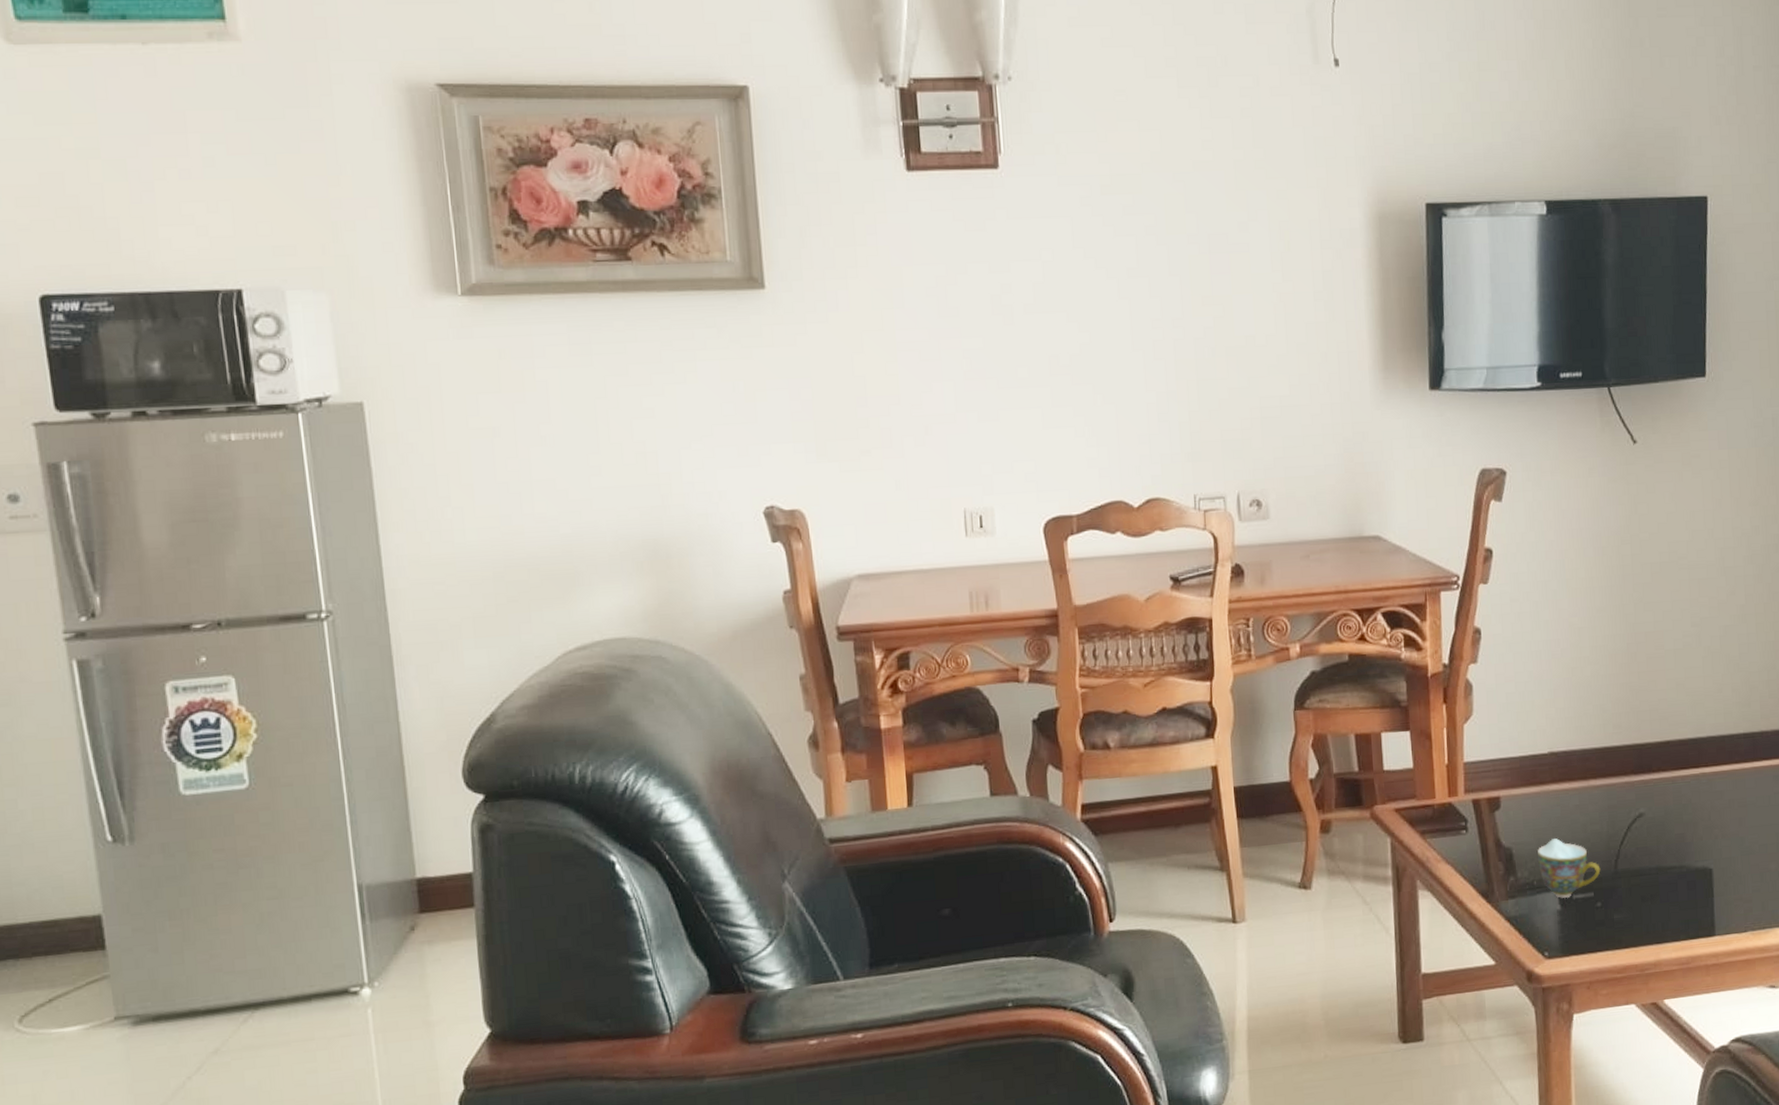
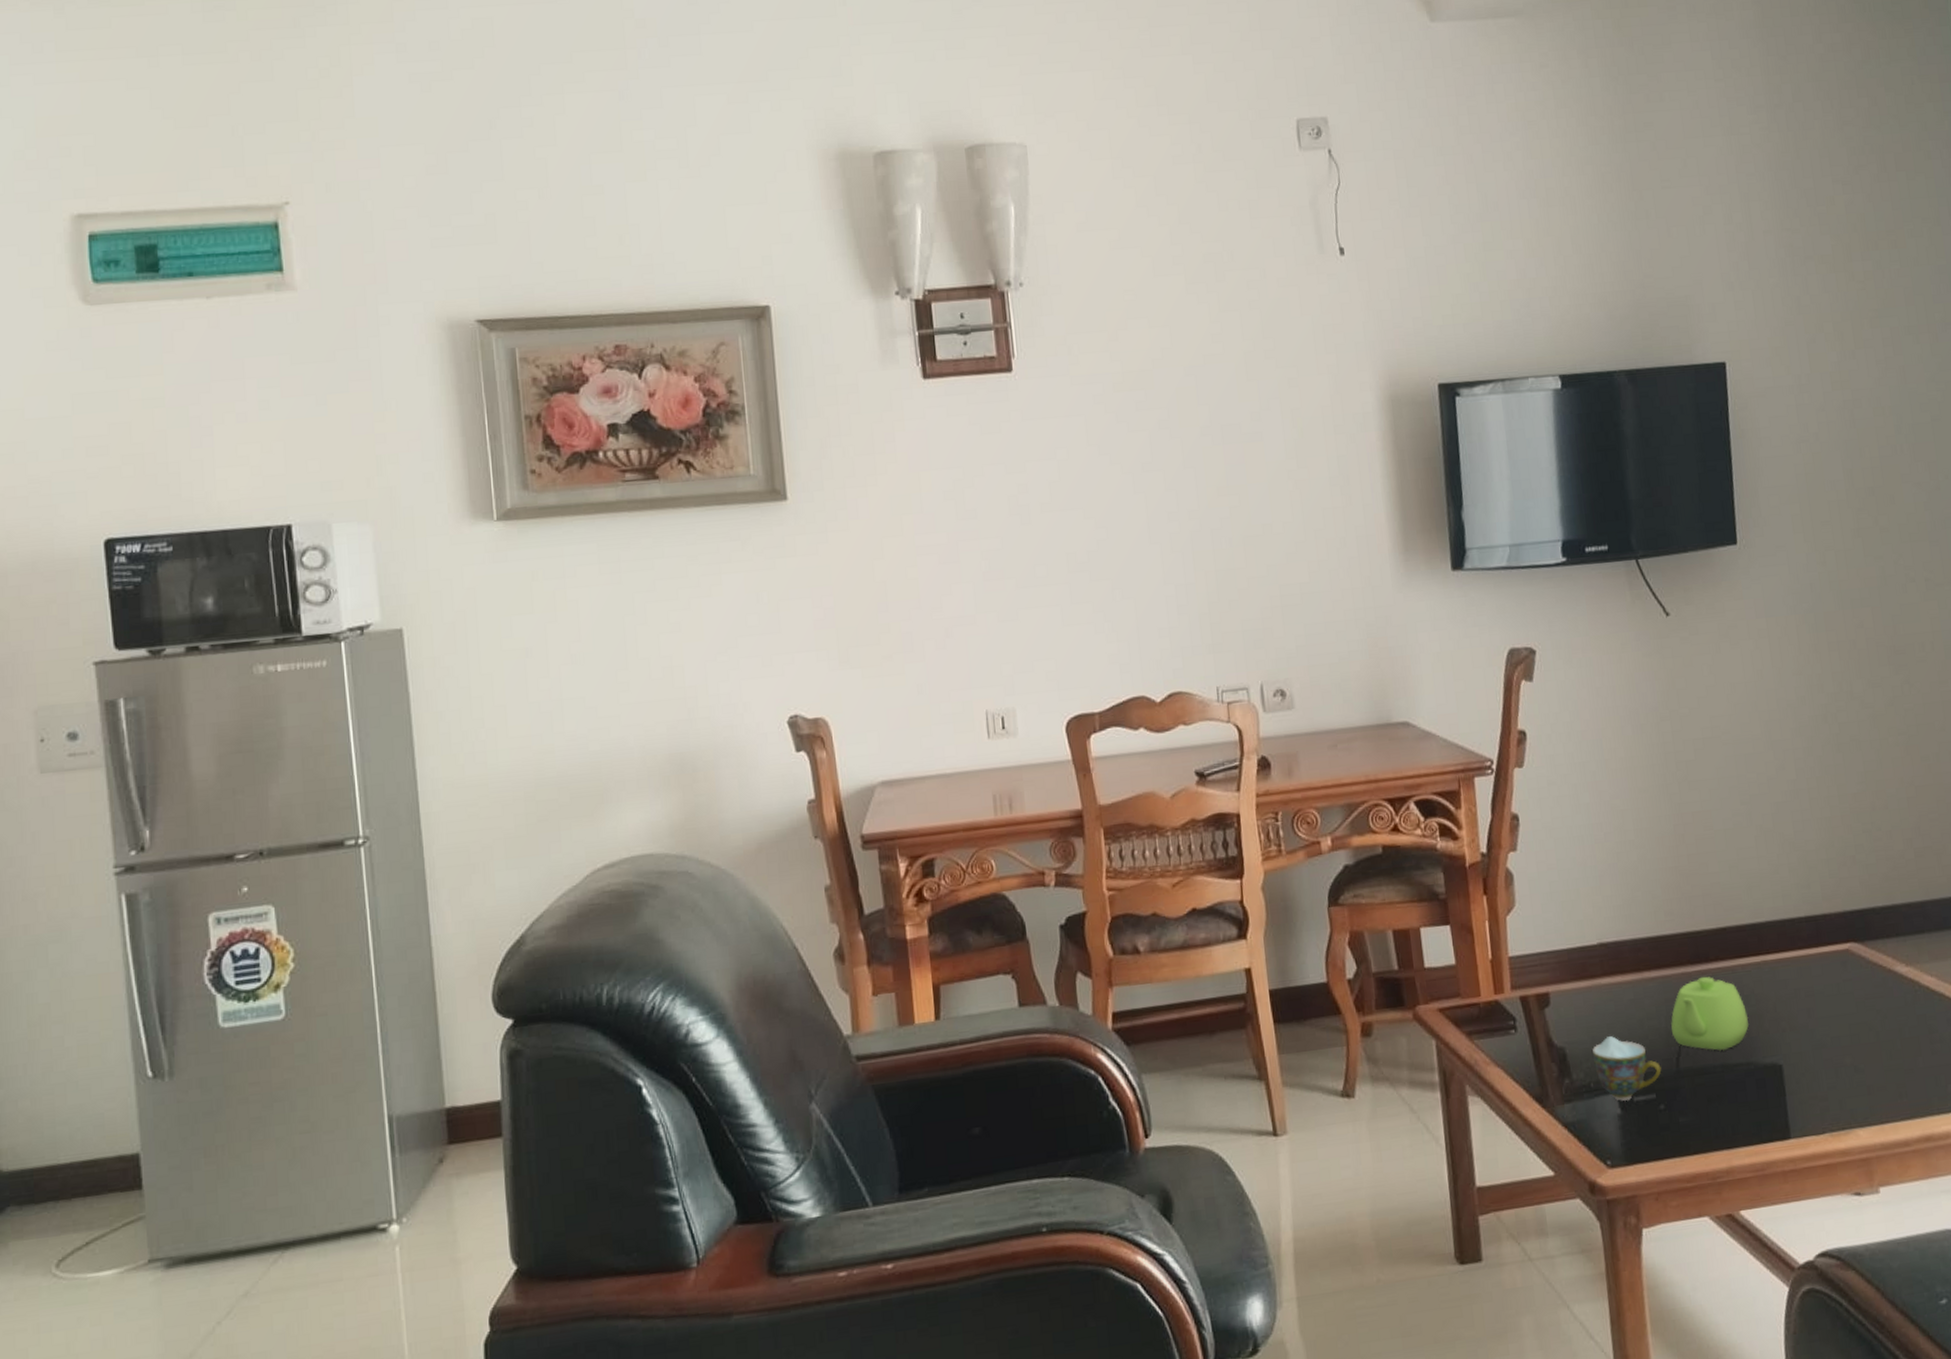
teapot: none [1612,785,1685,855] -> present [1671,976,1749,1051]

